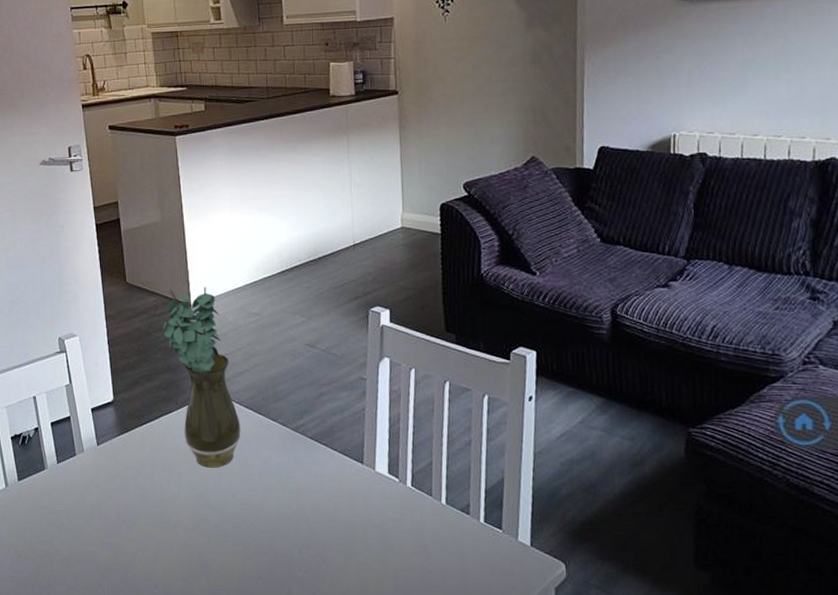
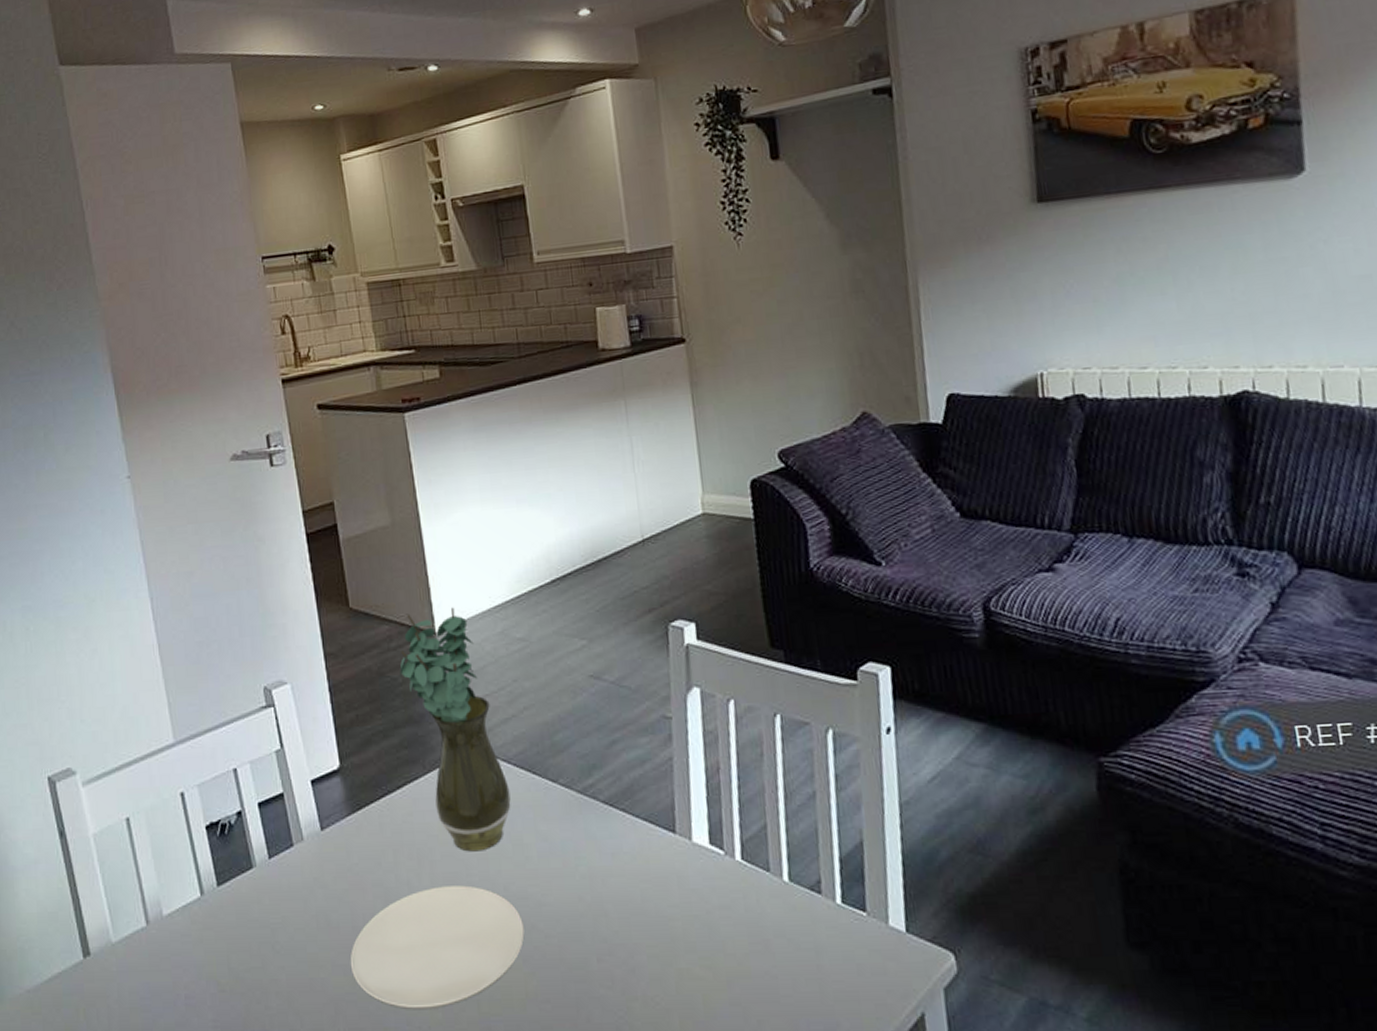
plate: none [114,491,245,579] -> present [350,885,525,1010]

